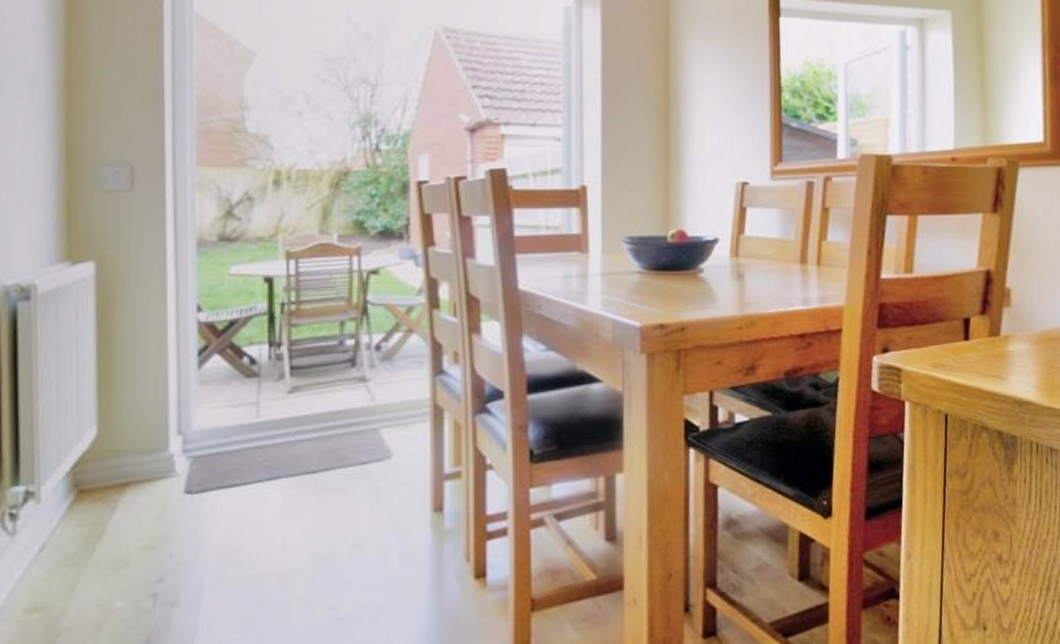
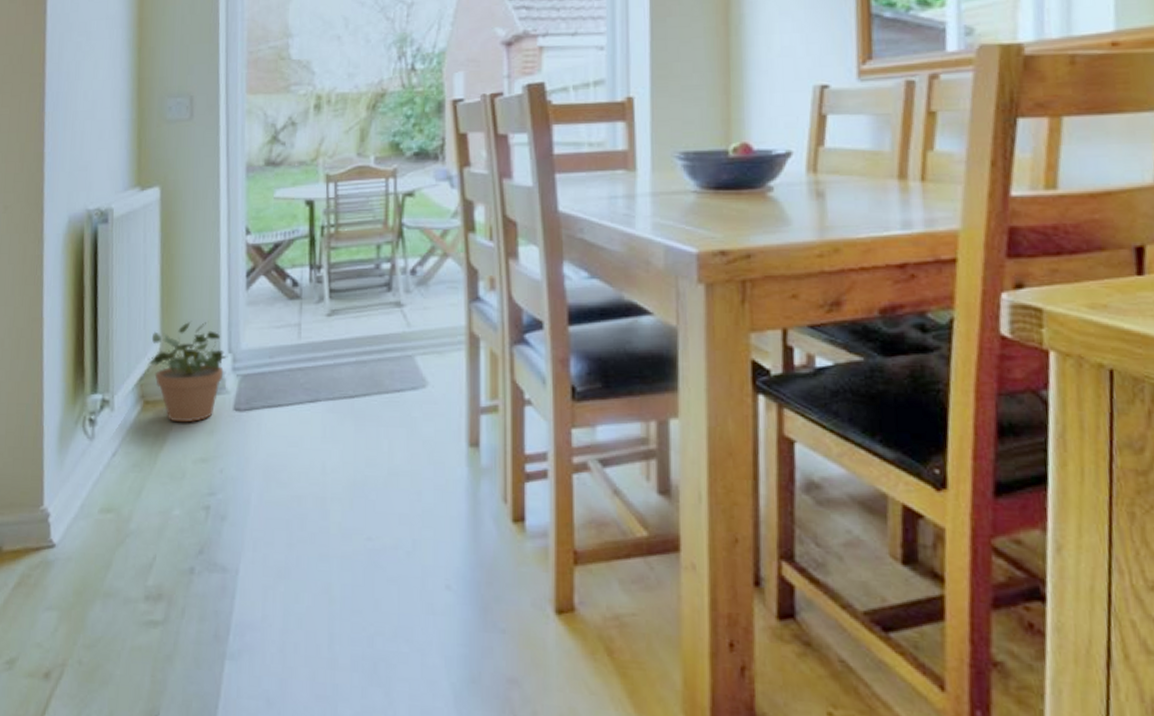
potted plant: none [82,404,178,510] -> present [147,322,228,423]

